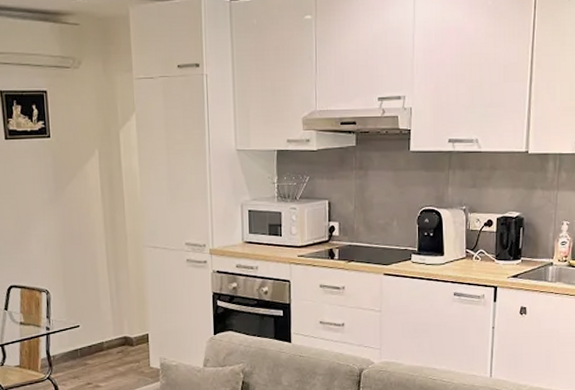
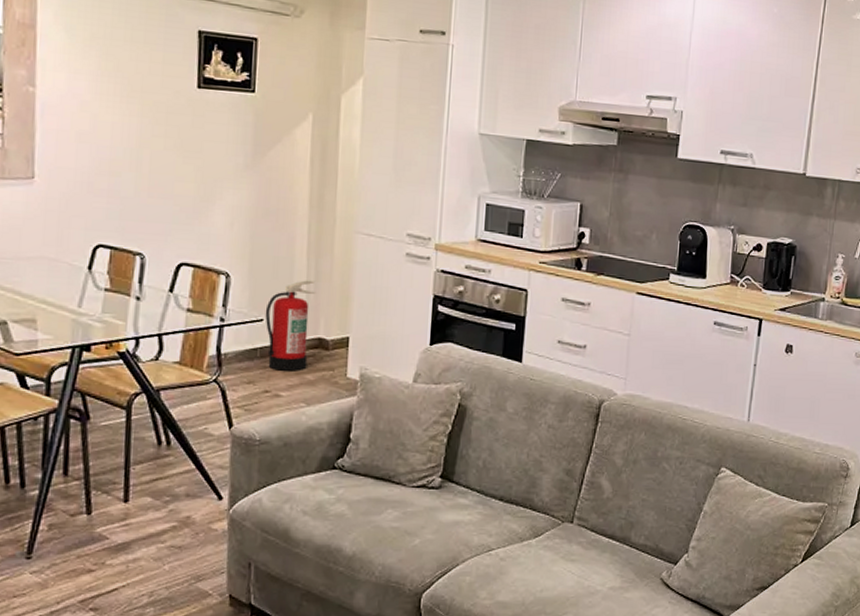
fire extinguisher: none [80,290,118,366] -> present [265,280,316,371]

